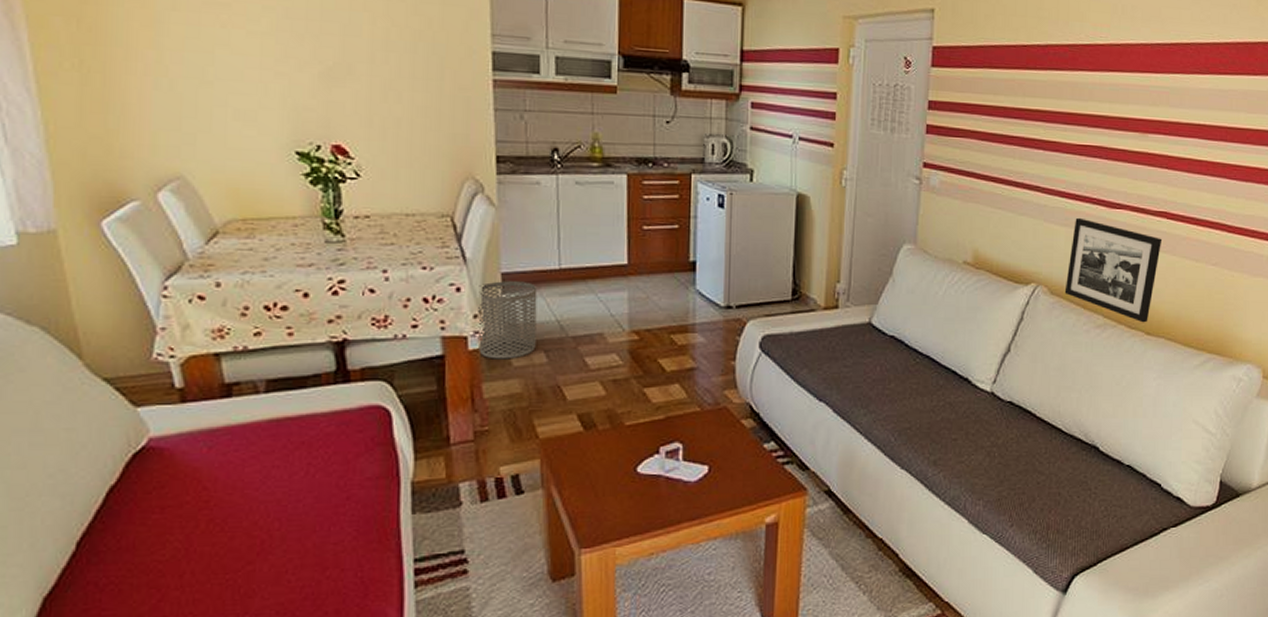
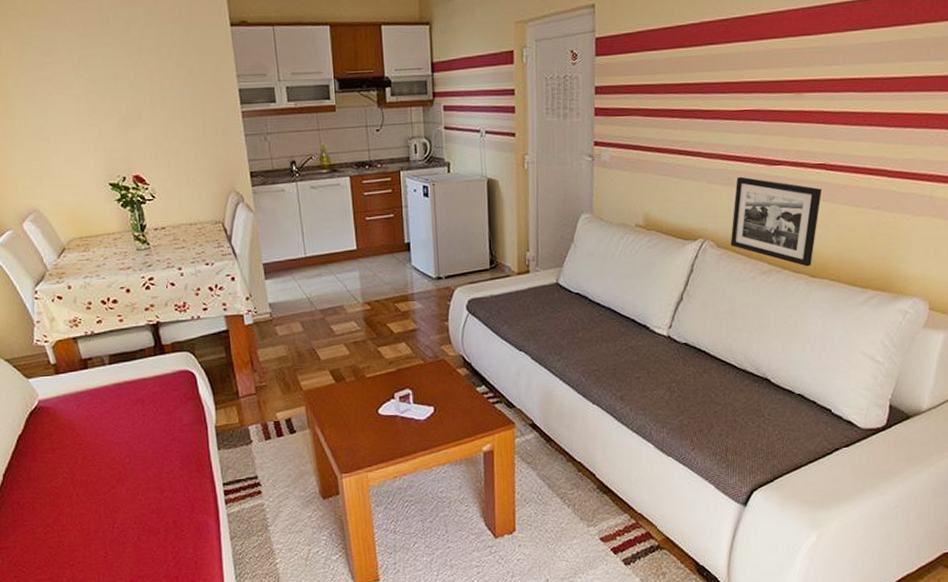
waste bin: present [477,281,538,359] -> none [248,269,294,331]

